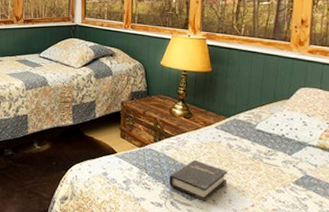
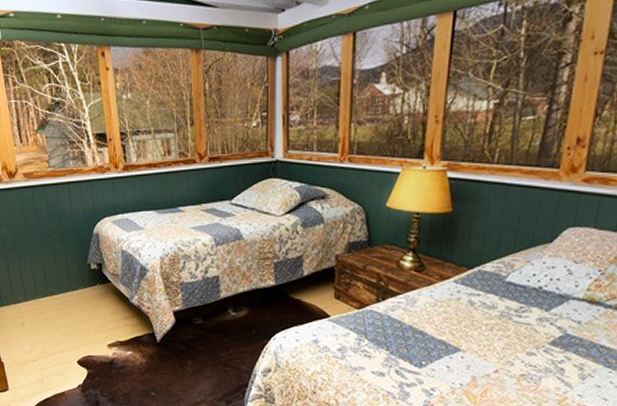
hardback book: present [169,159,227,202] -> none [394,321,467,369]

